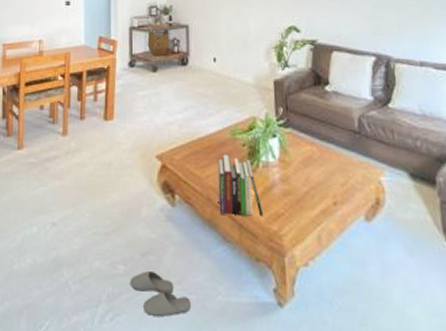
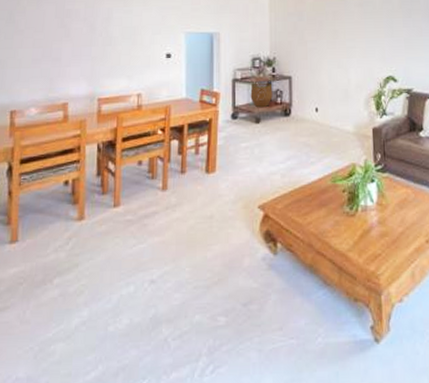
slippers: present [130,271,190,317] -> none [231,320,291,364]
books: present [217,154,264,217] -> none [318,200,362,260]

